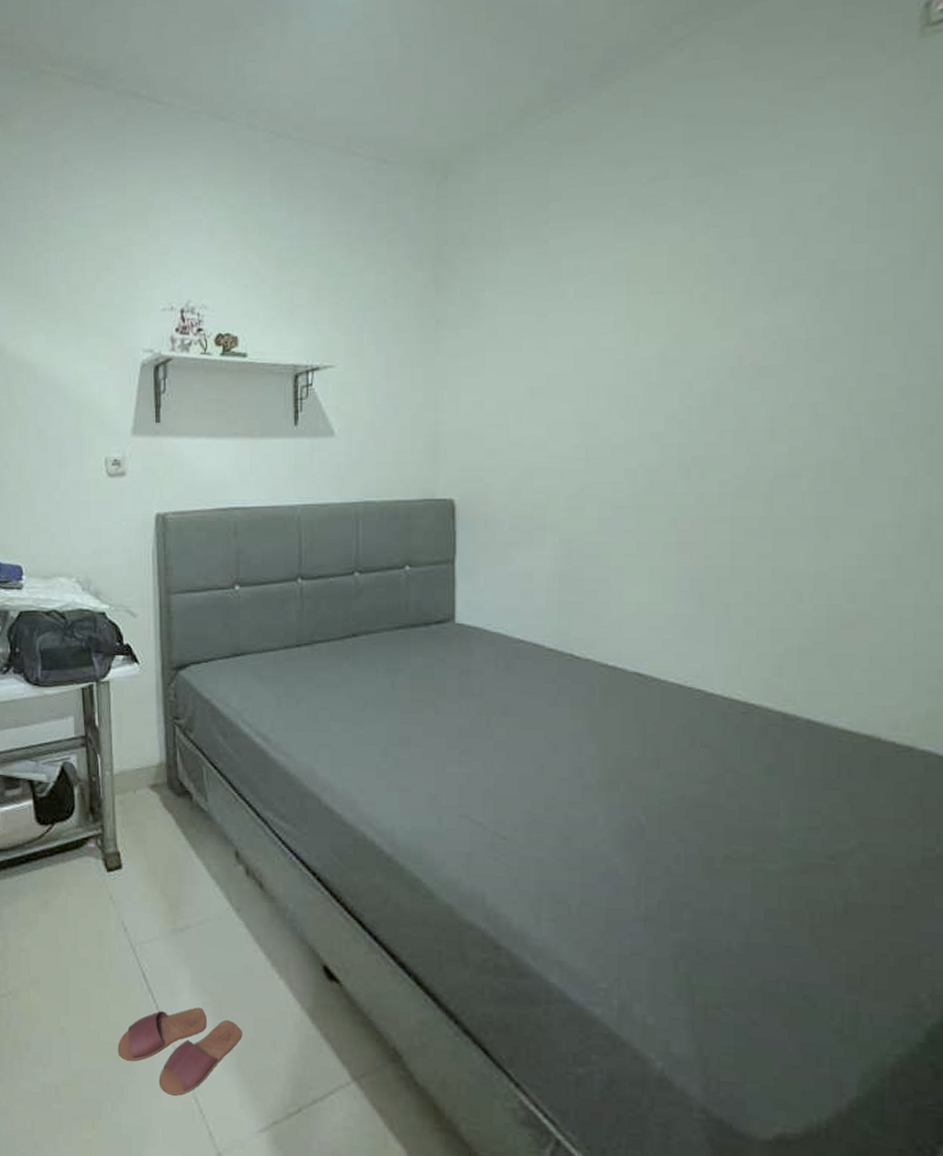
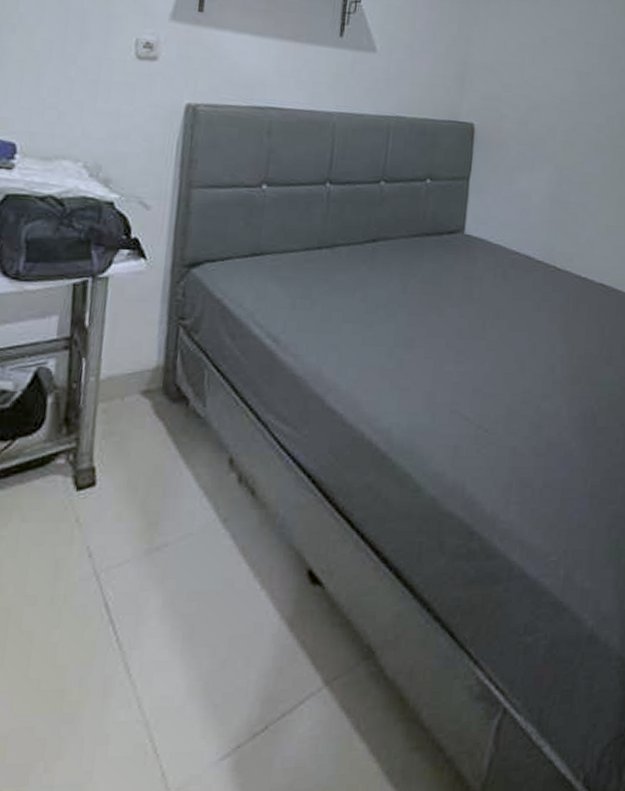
slippers: present [117,1007,241,1096] -> none [61,633,213,739]

